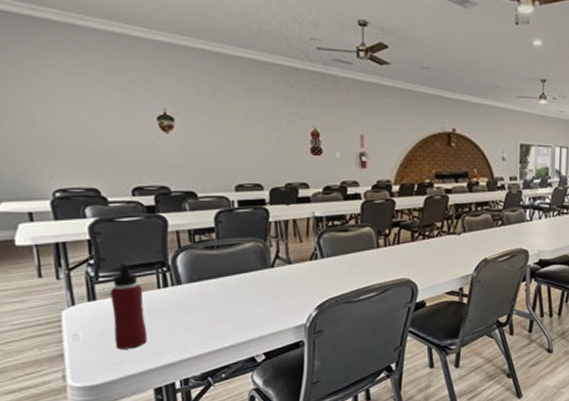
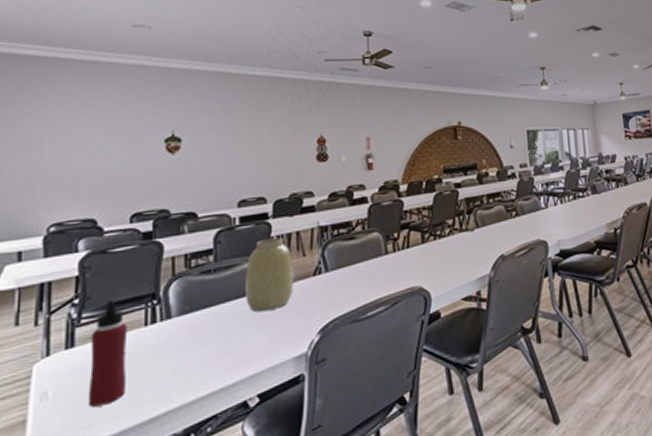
vase: none [247,223,292,287] -> present [246,237,294,313]

